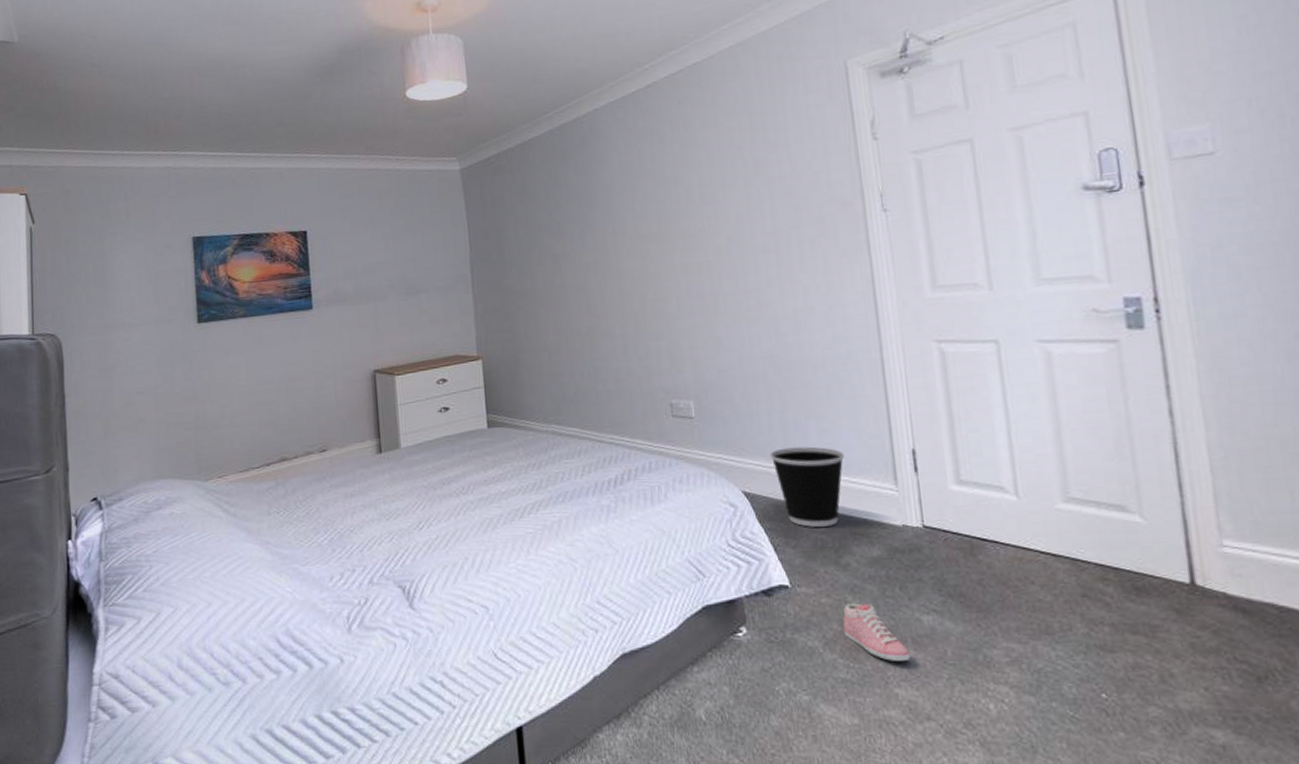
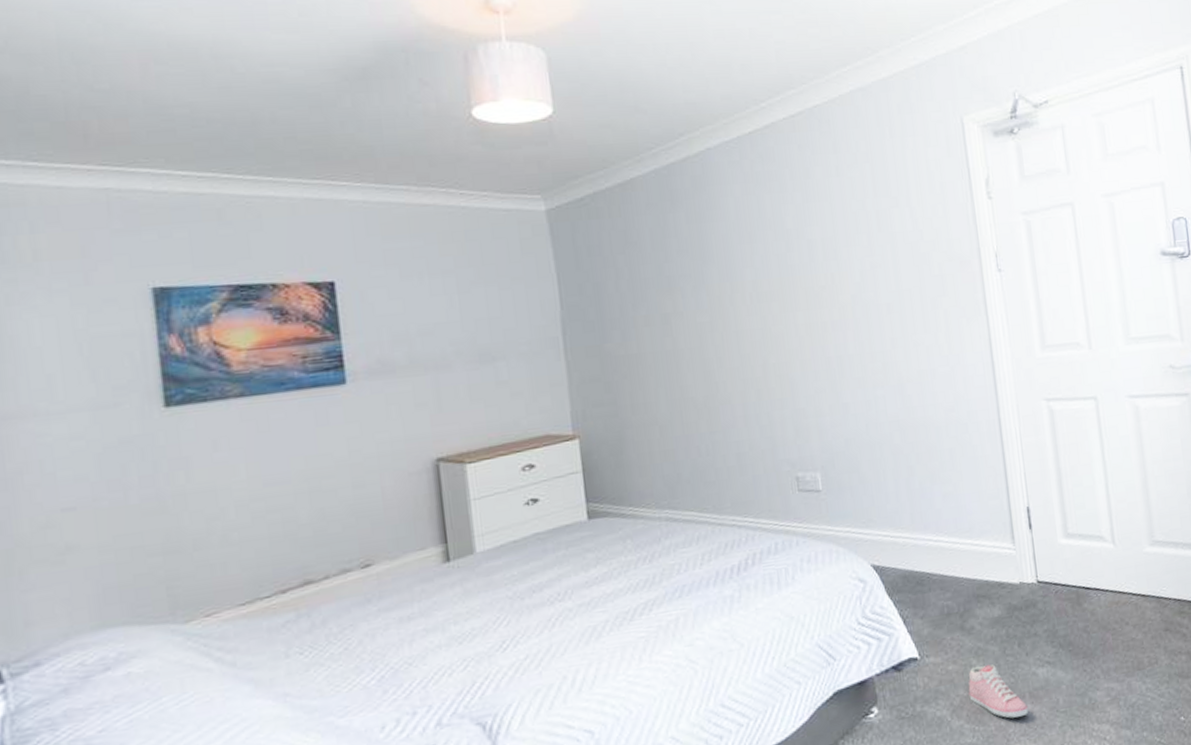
wastebasket: present [770,446,845,527] -> none [897,511,968,595]

